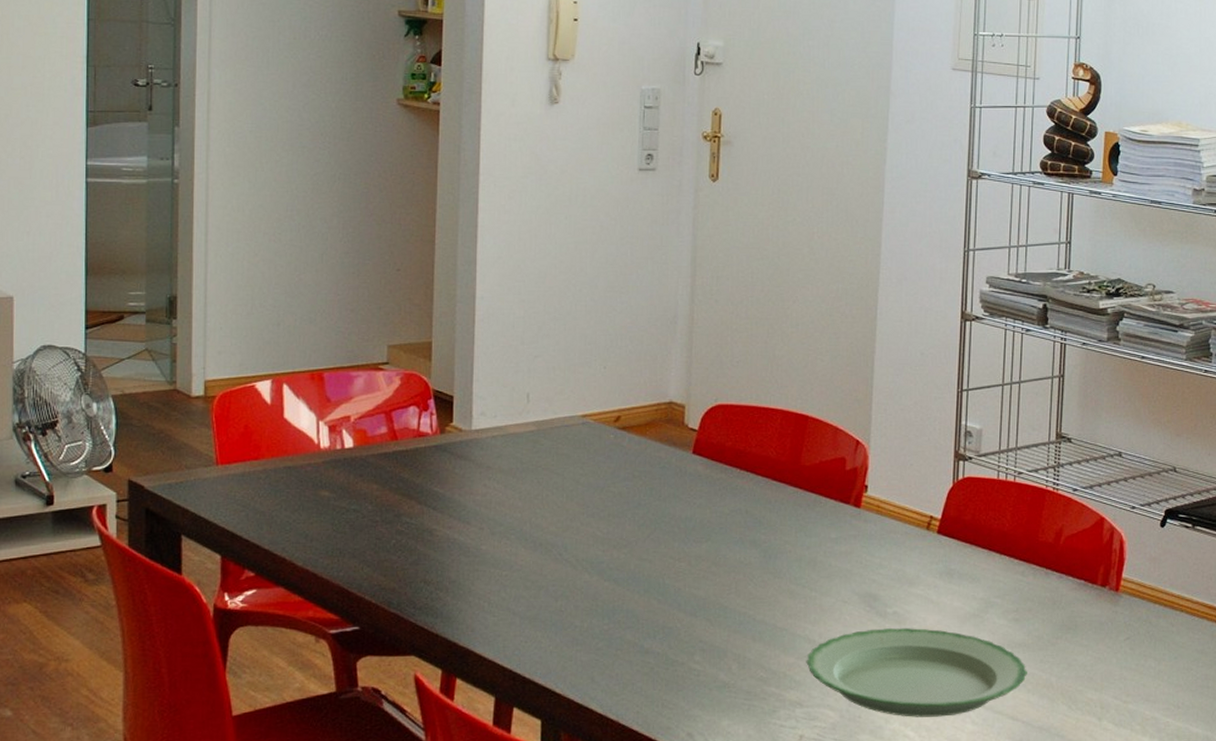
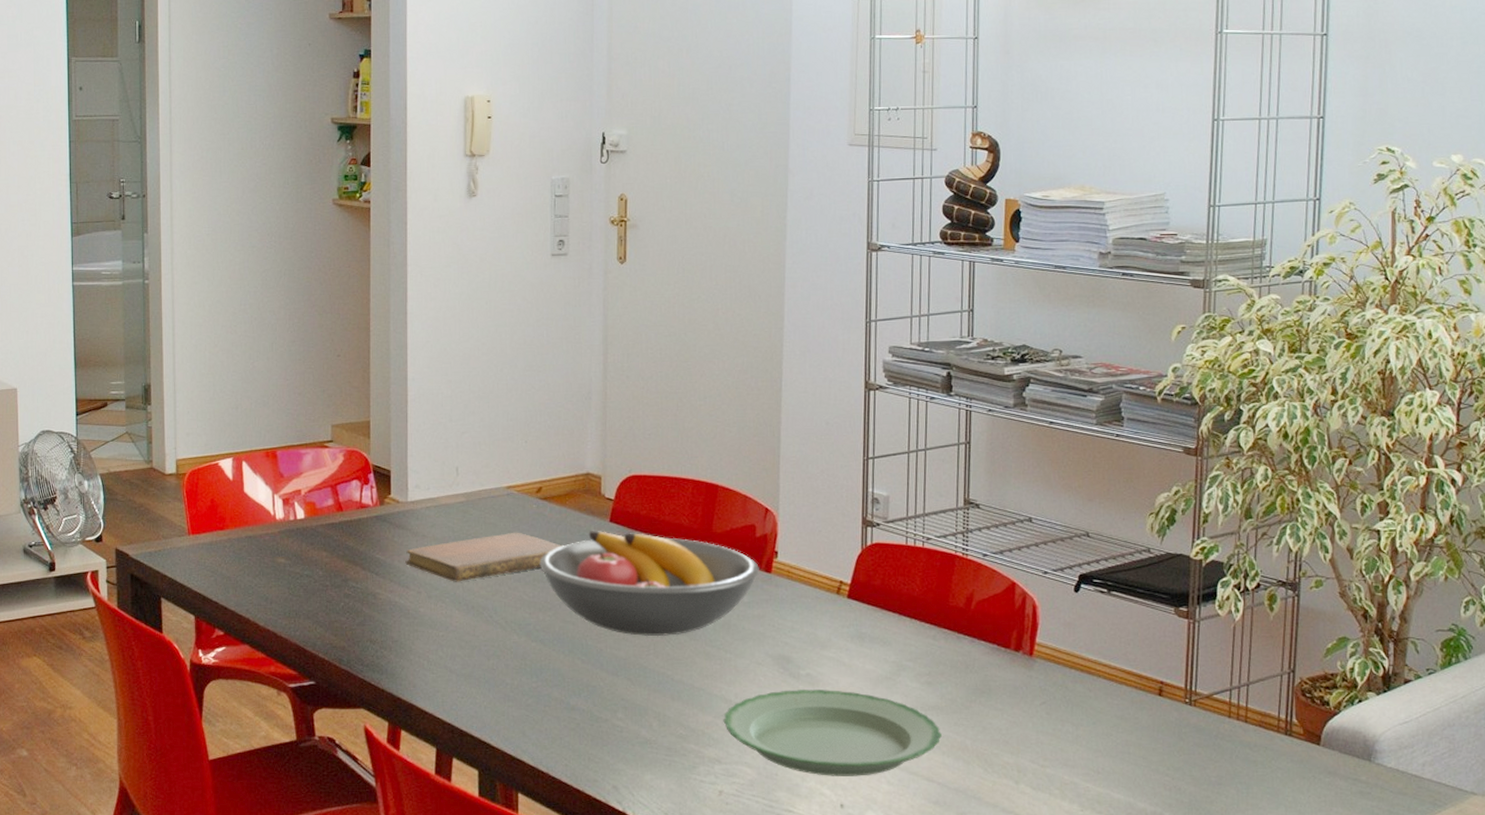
notebook: none [467,464,641,518] -> present [405,532,563,582]
fruit bowl: none [615,462,848,575] -> present [539,530,759,637]

